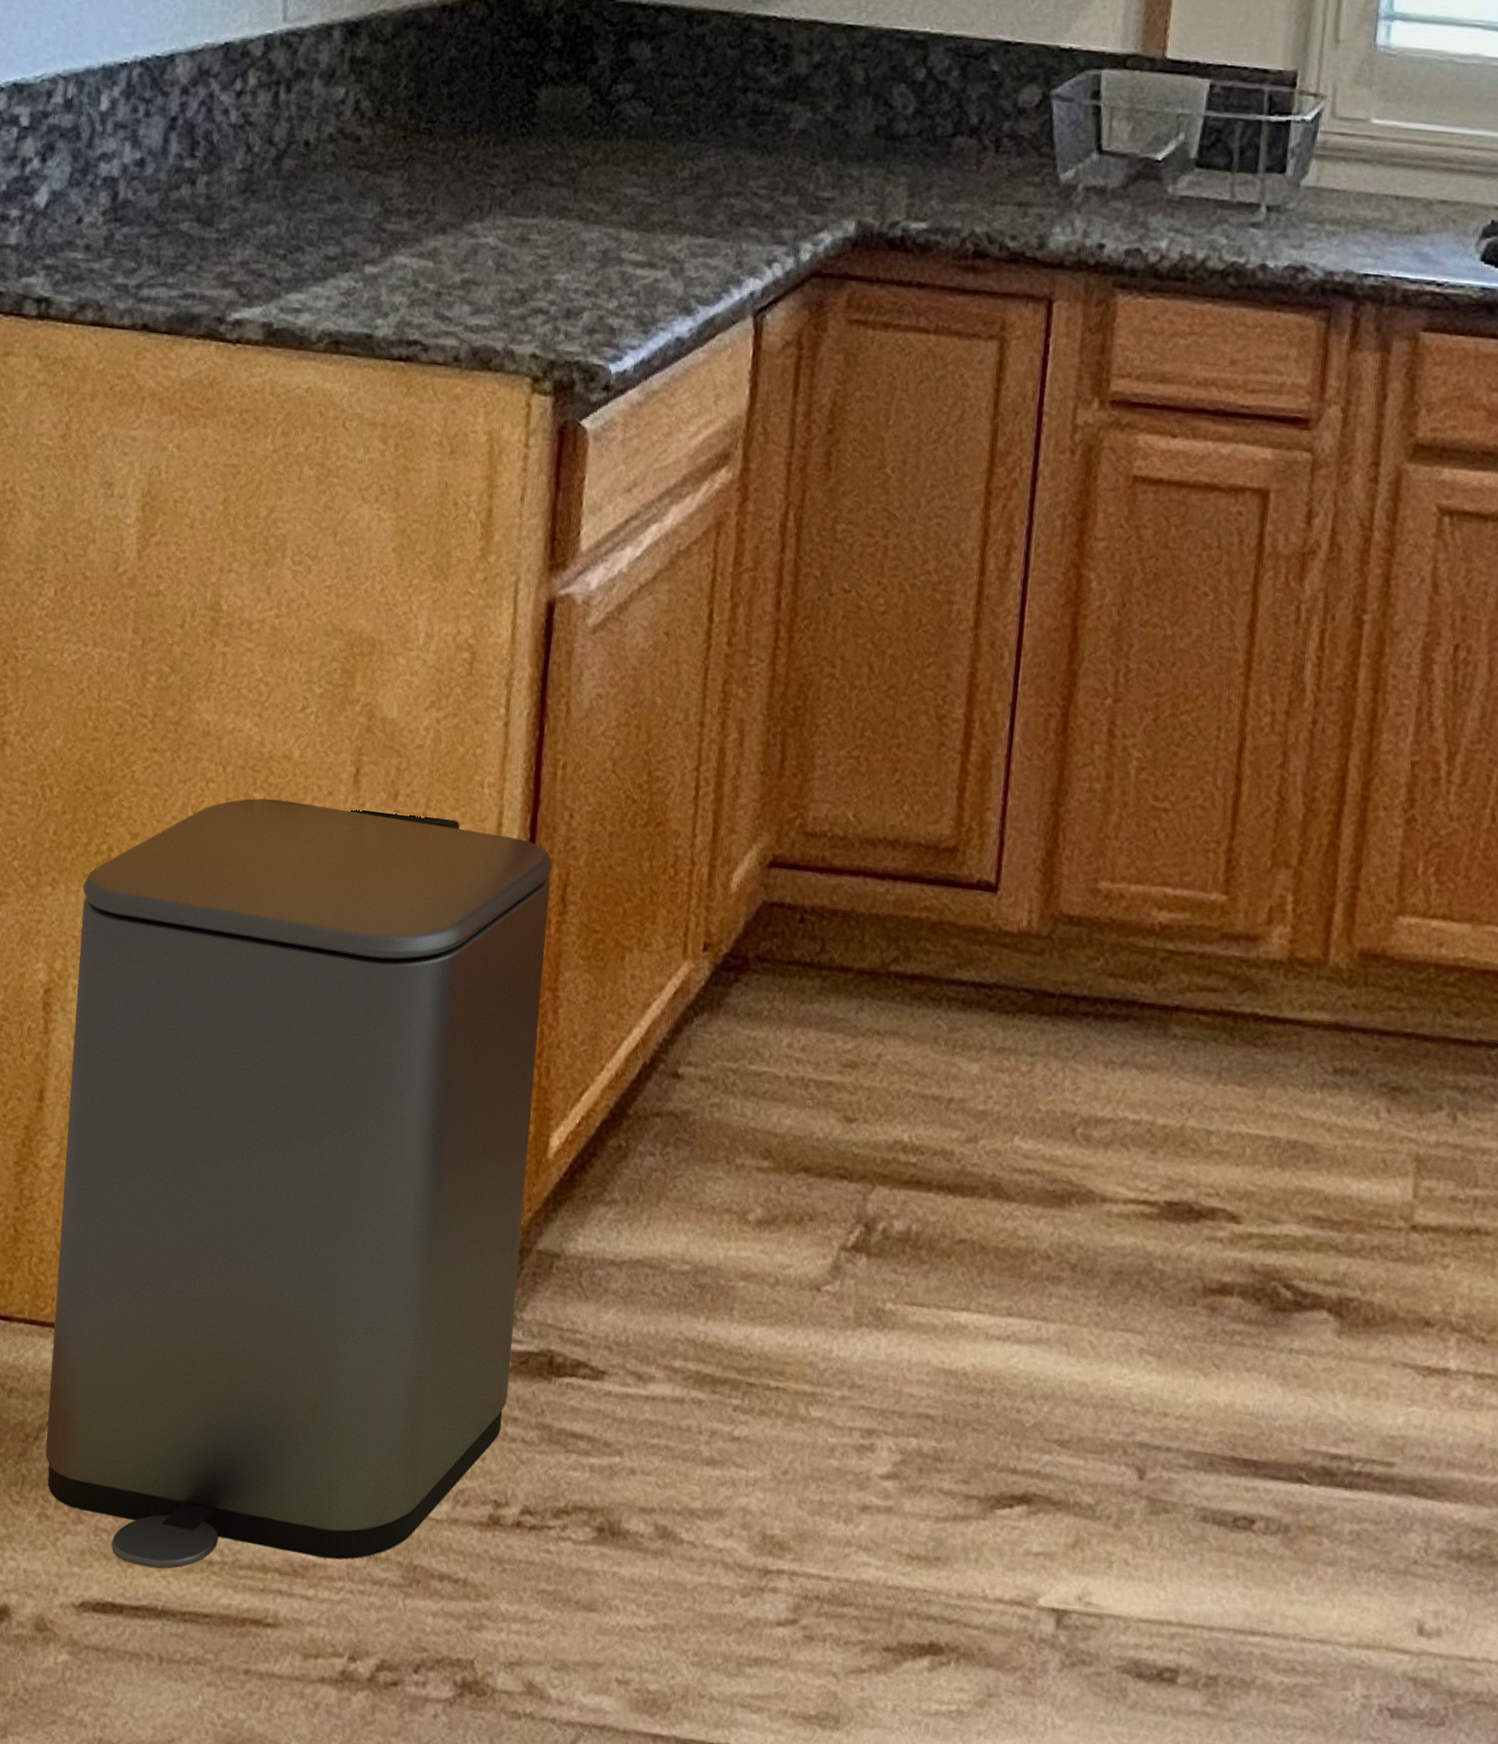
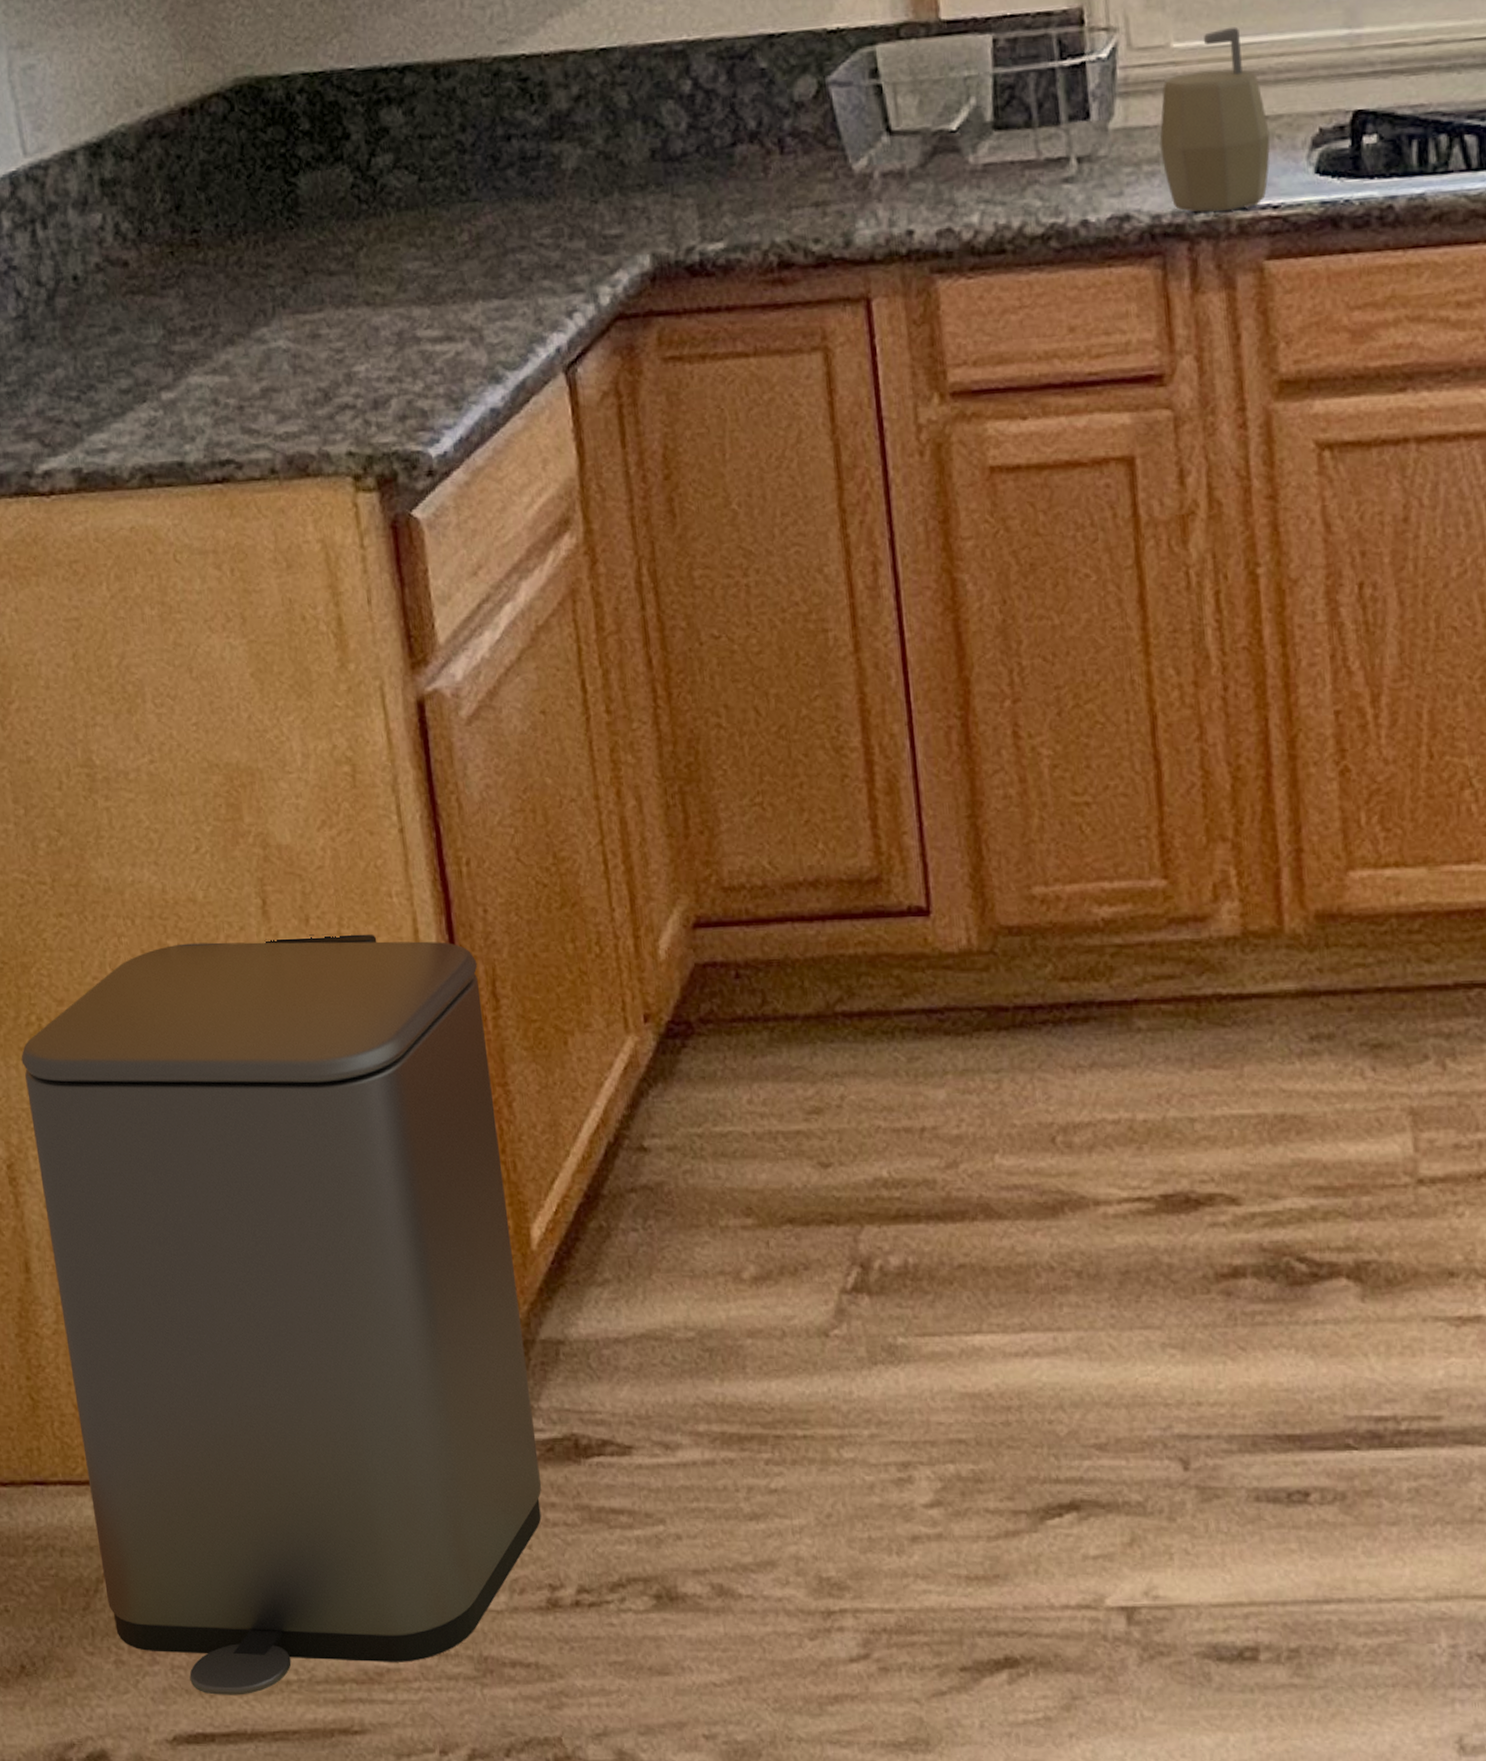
soap dispenser: none [1344,114,1447,280] -> present [1159,26,1270,213]

